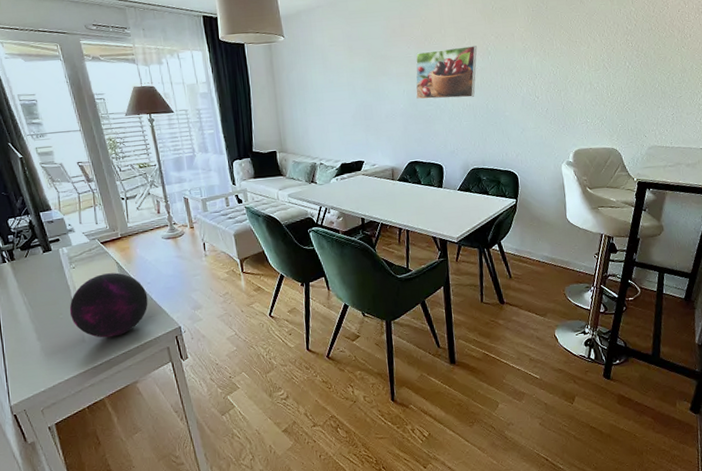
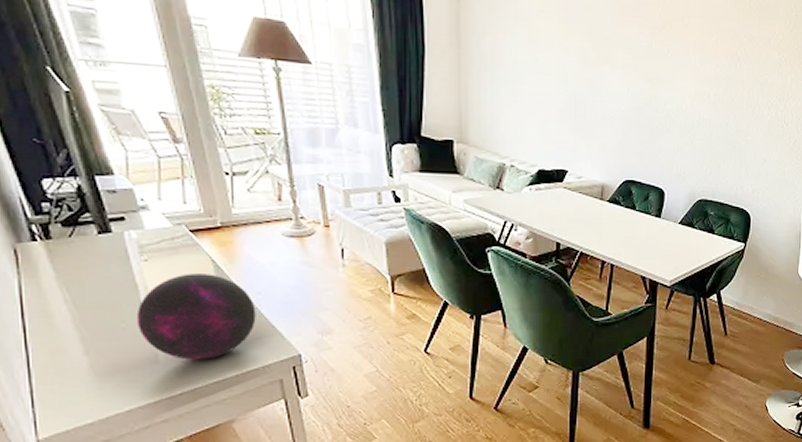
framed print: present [416,46,477,100] -> none [642,42,725,111]

